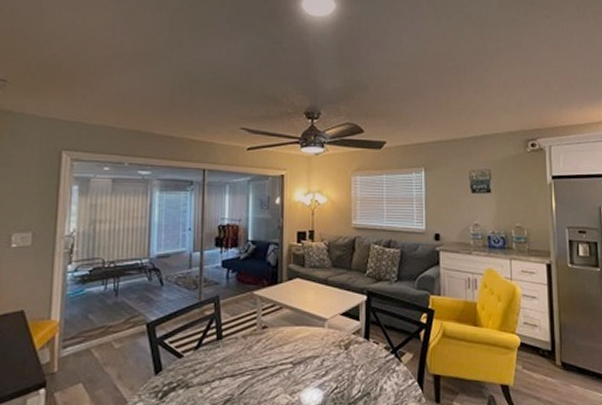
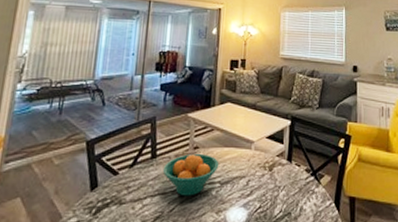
fruit bowl: none [230,334,291,378] -> present [162,154,219,196]

